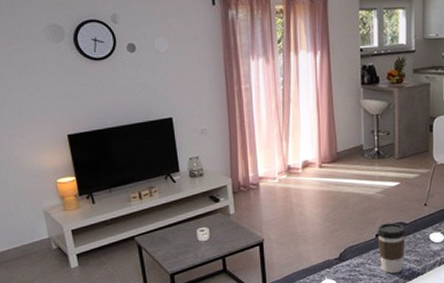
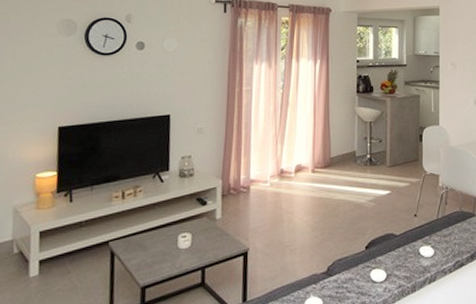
coffee cup: present [377,223,406,274] -> none [367,234,396,292]

